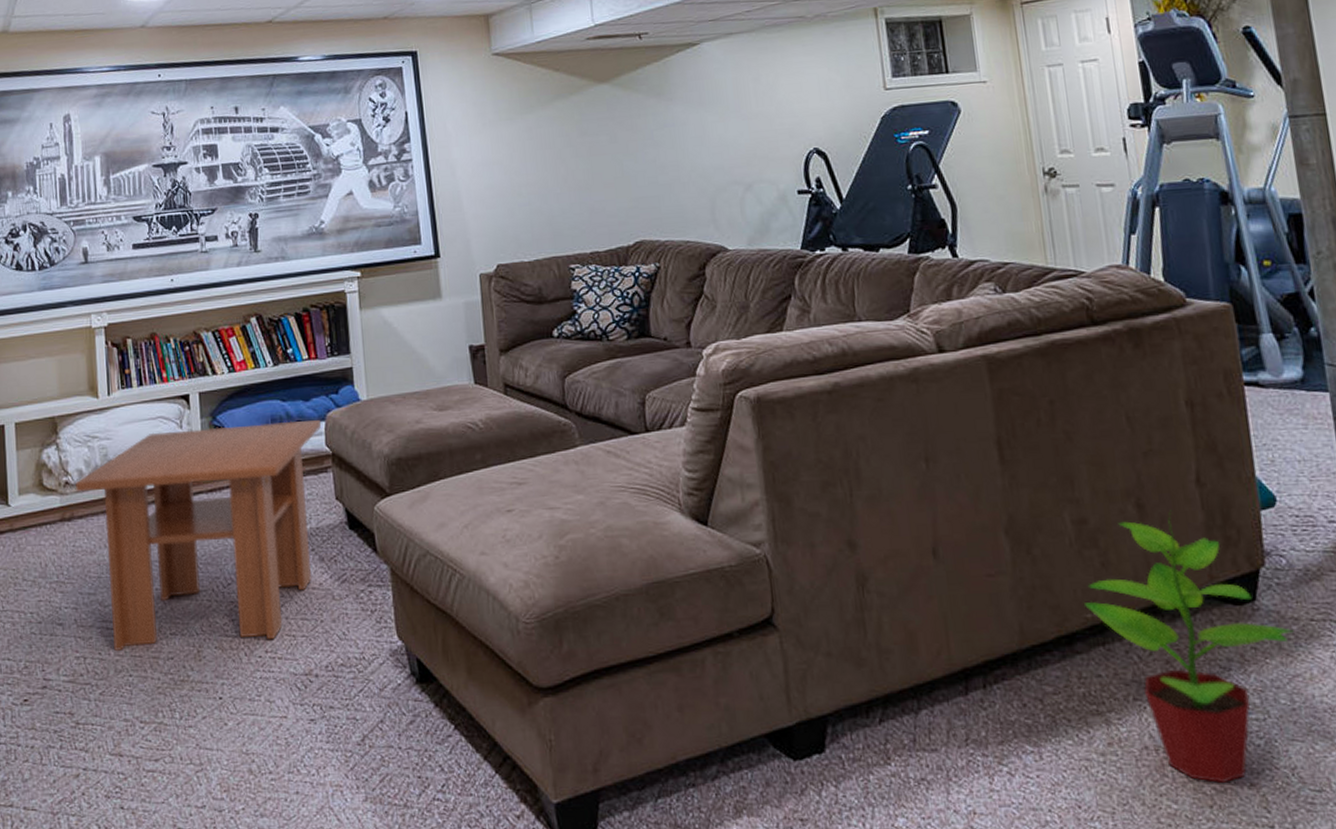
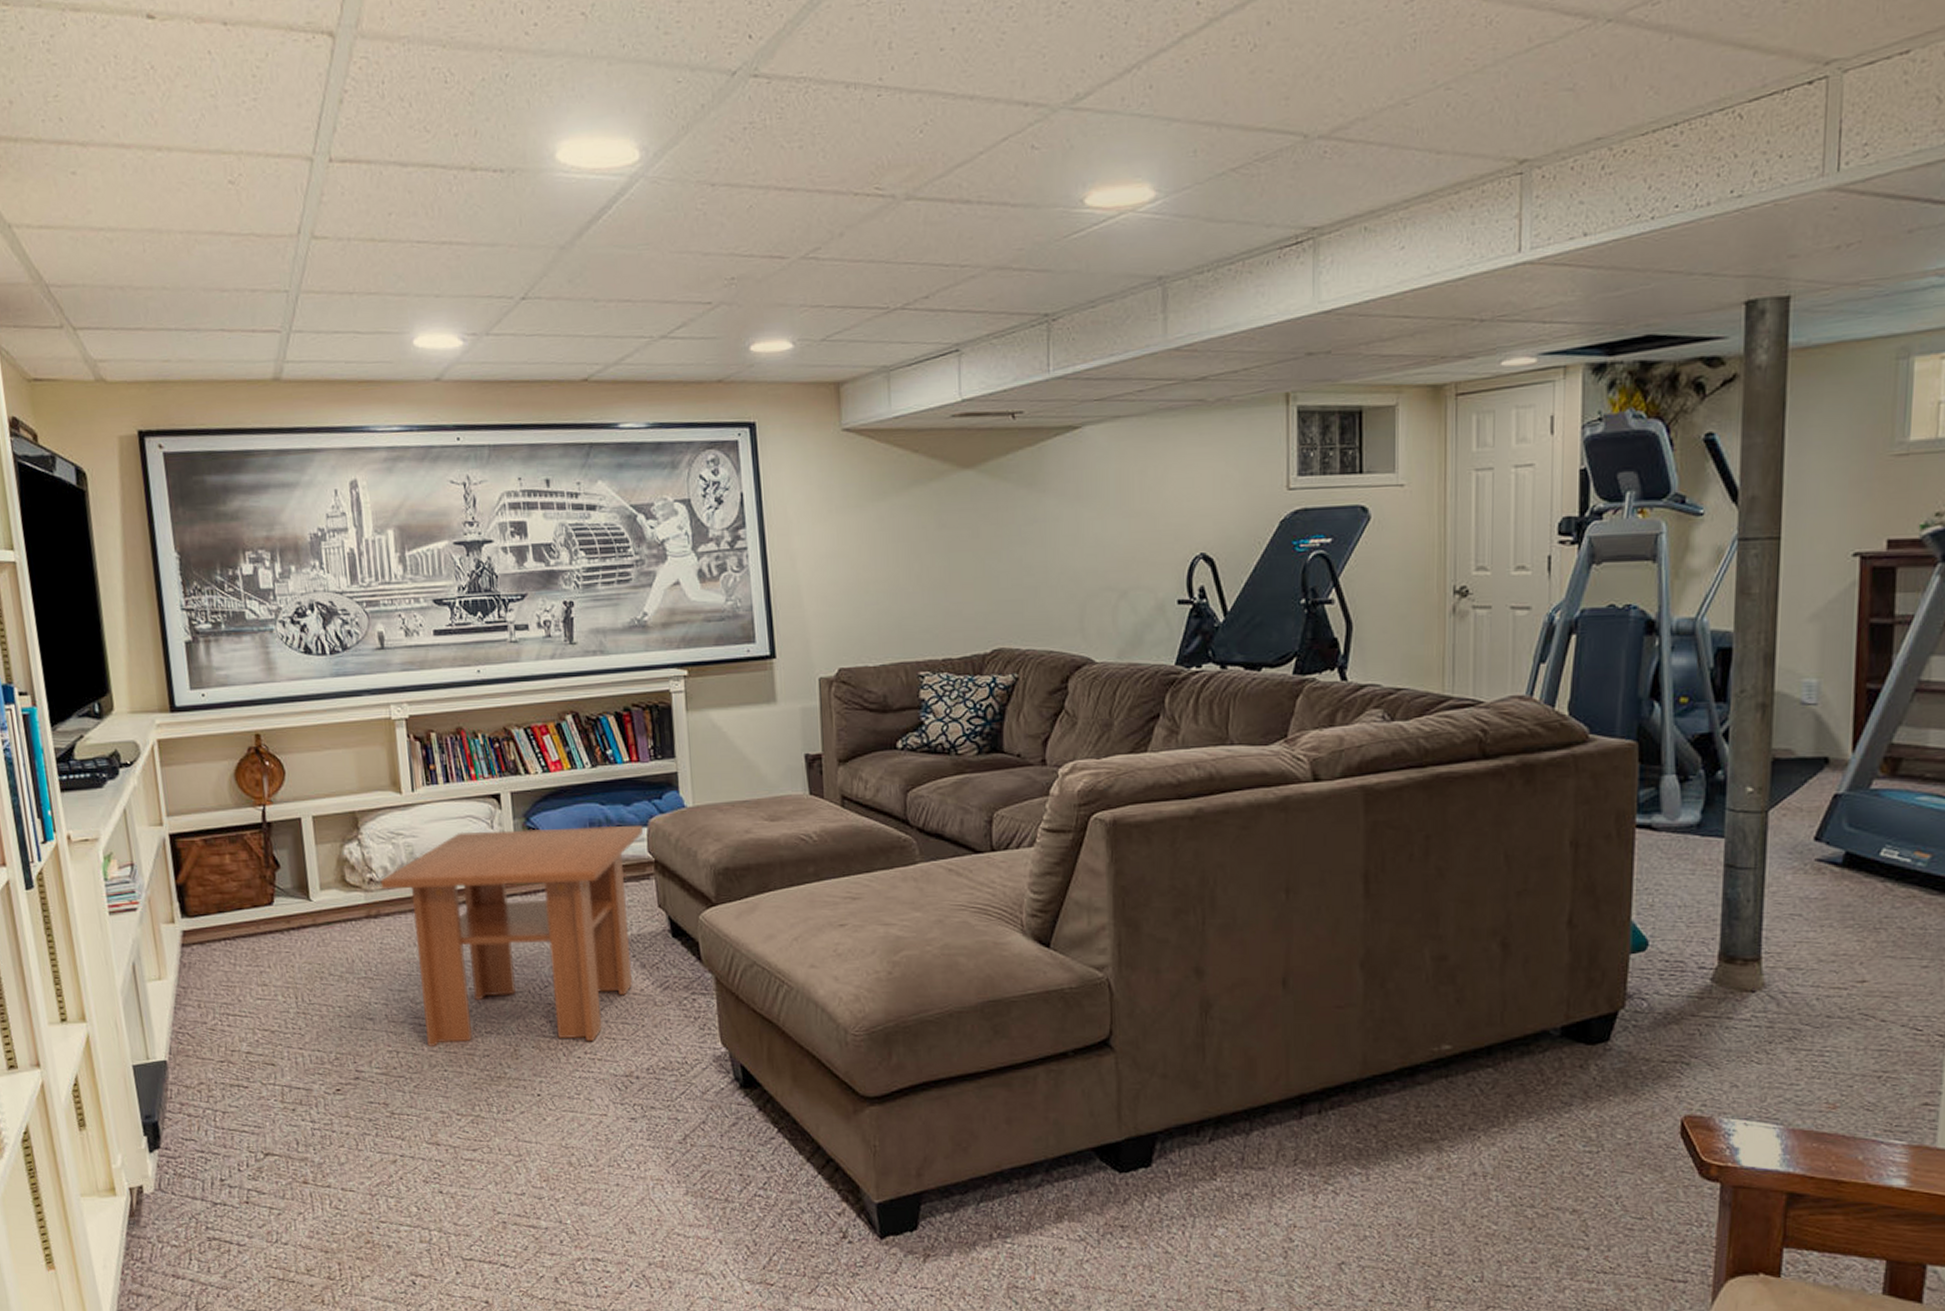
potted plant: present [1085,510,1294,783] -> none [1433,950,1643,1208]

